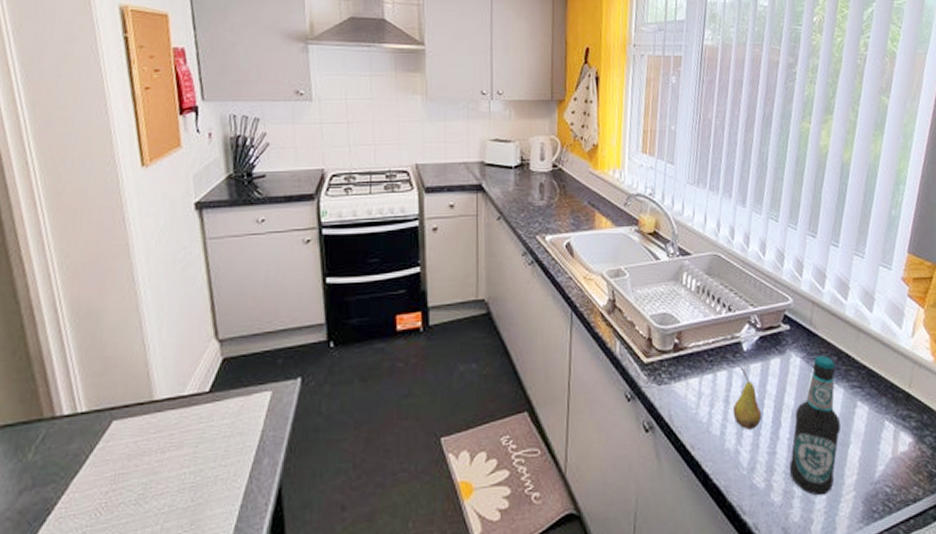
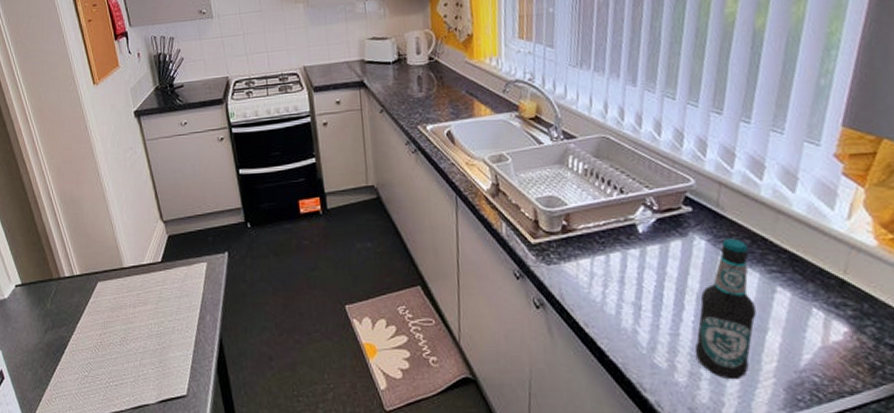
fruit: present [732,367,762,430] -> none [628,249,663,310]

